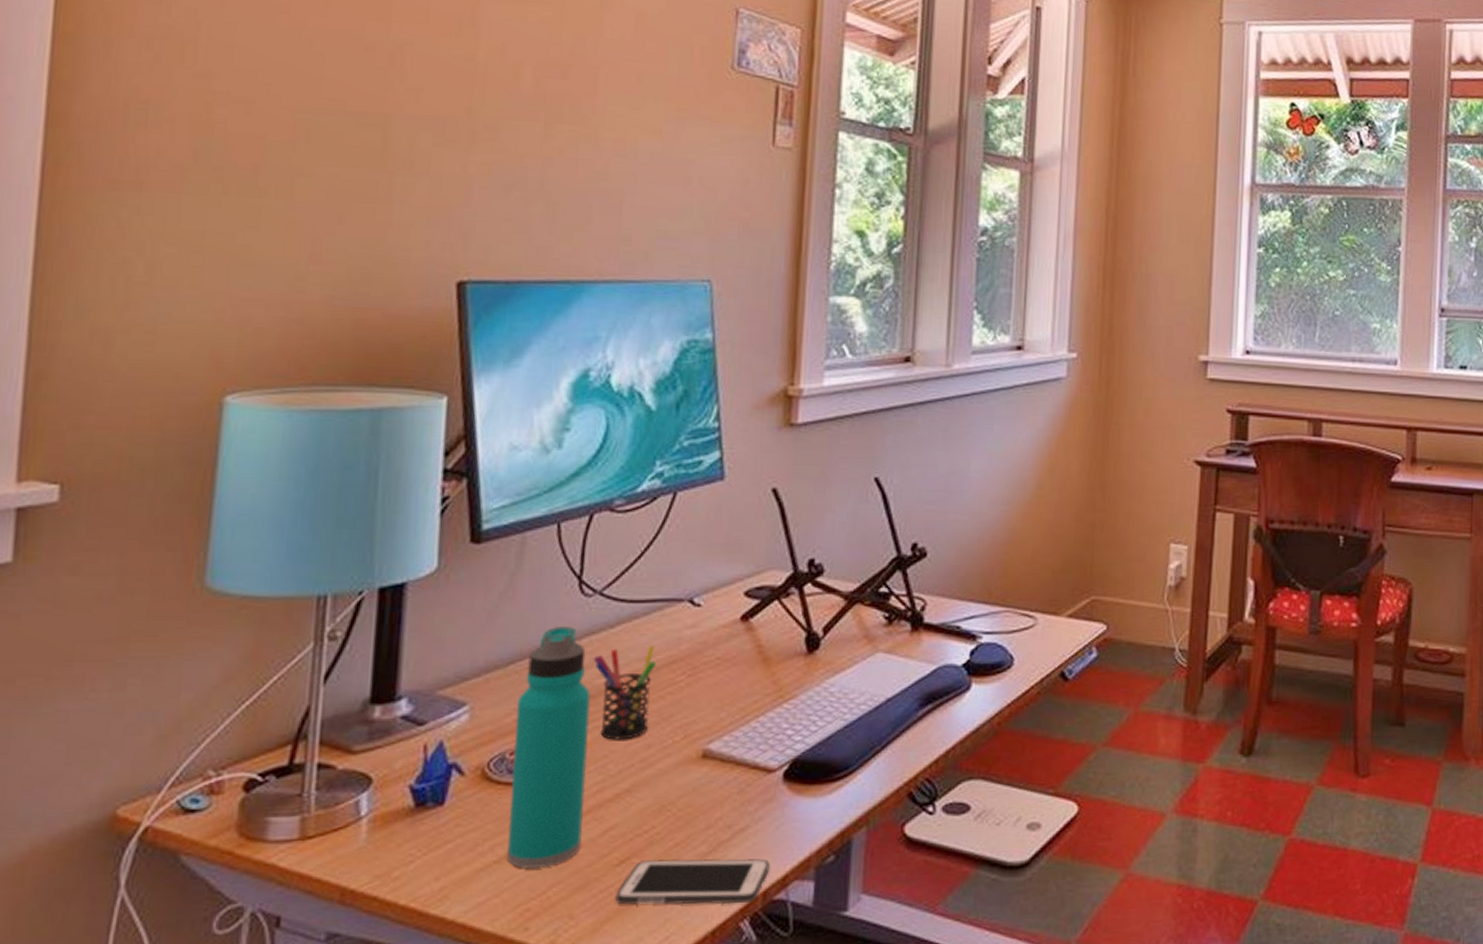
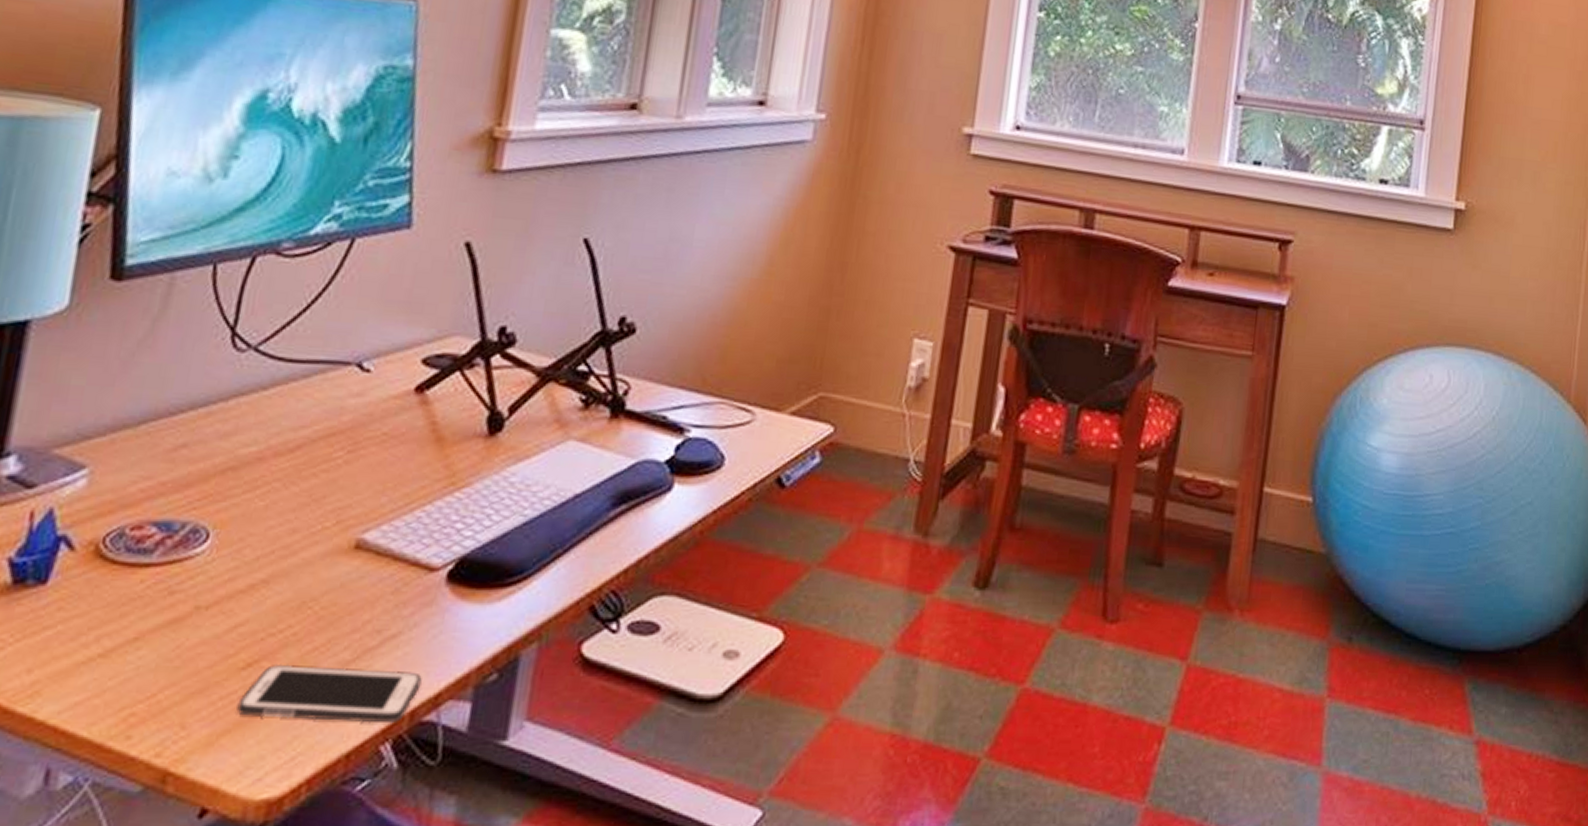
water bottle: present [506,625,592,868] -> none [113,382,233,666]
pen holder: present [593,645,656,740] -> none [238,413,313,522]

